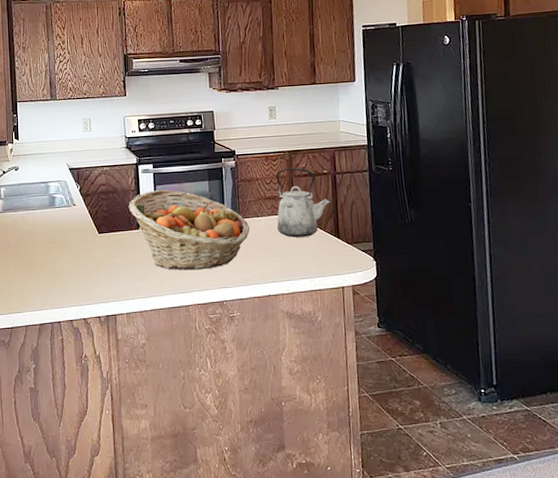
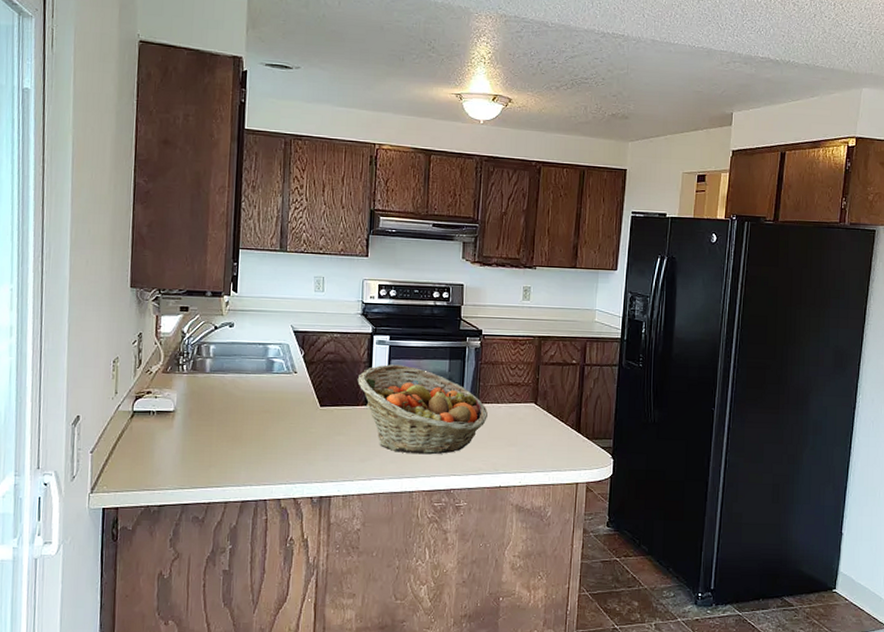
kettle: present [276,167,332,237] -> none [516,354,577,429]

